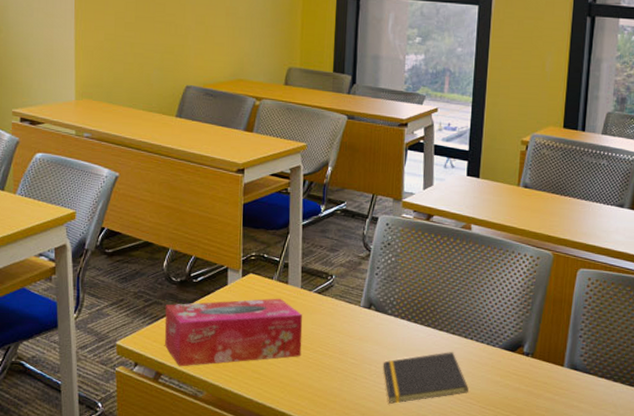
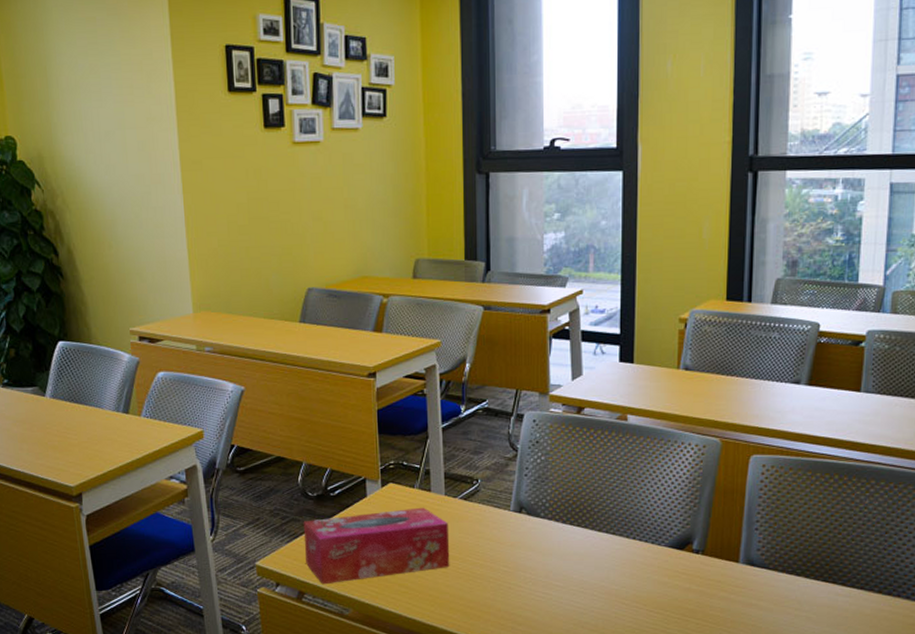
notepad: present [384,352,469,404] -> none [539,554,633,612]

